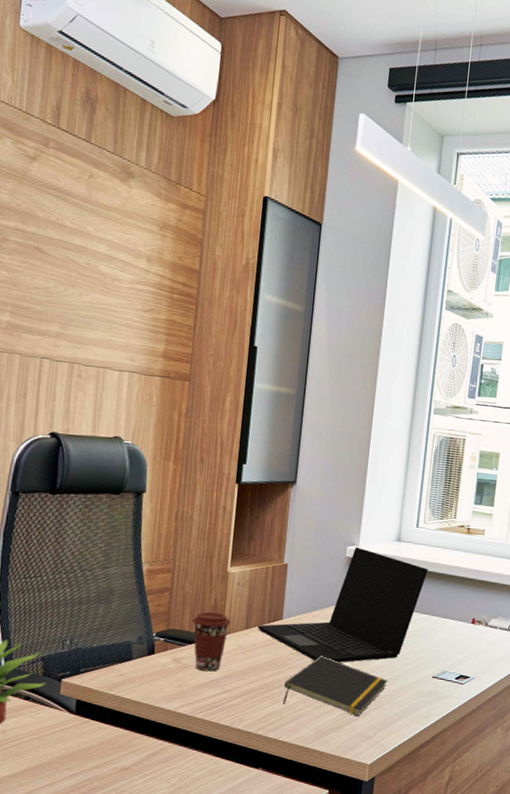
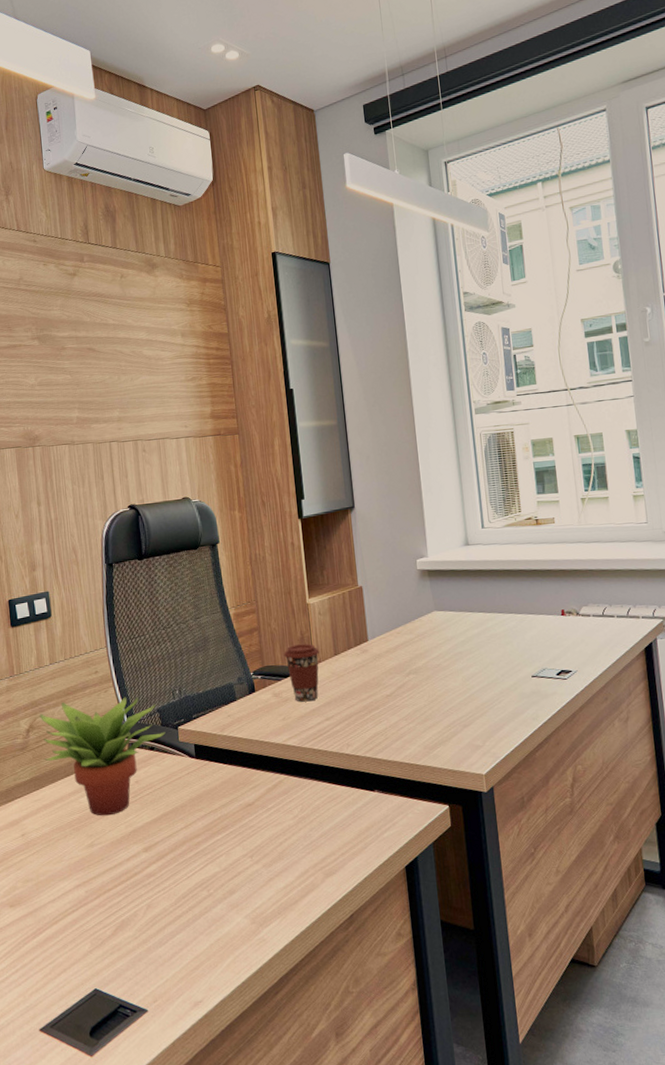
laptop: present [258,546,428,663] -> none [346,558,504,677]
notepad: present [282,656,388,716] -> none [382,671,486,726]

